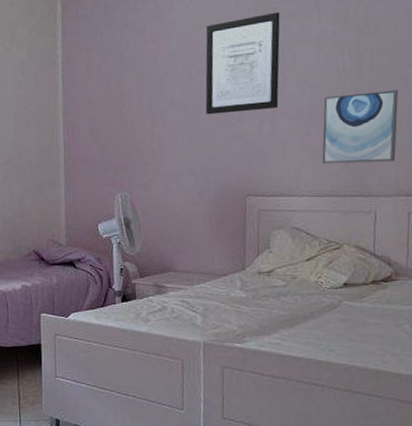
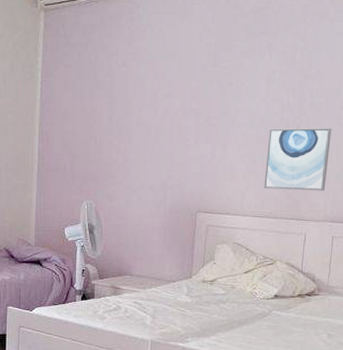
wall art: present [205,12,280,115] -> none [167,49,237,136]

